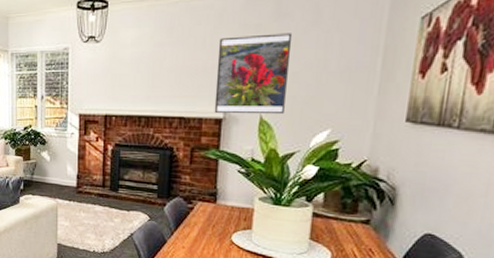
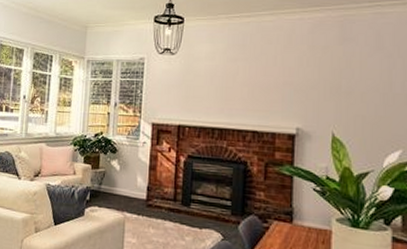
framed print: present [214,33,293,115] -> none [287,55,358,133]

